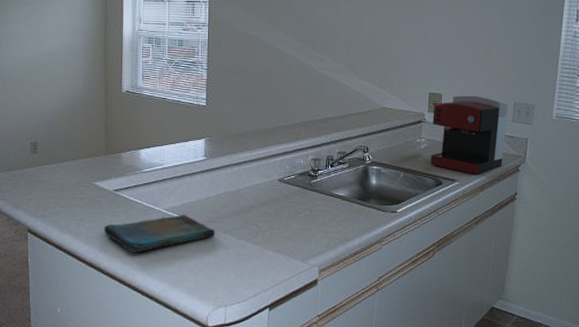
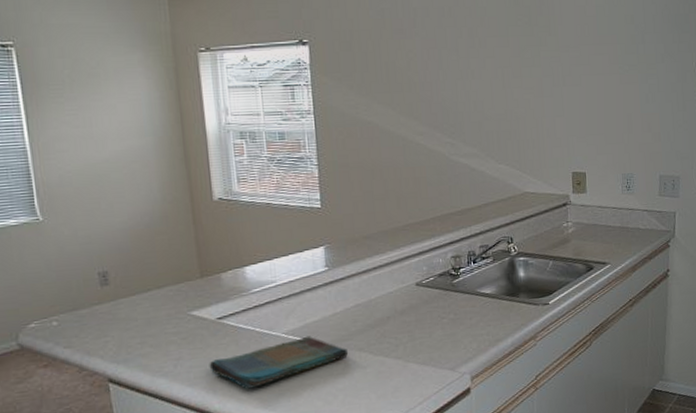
coffee maker: present [430,95,508,174] -> none [578,171,654,255]

